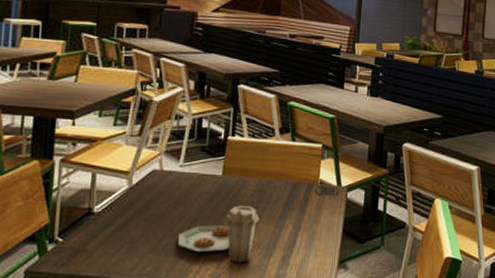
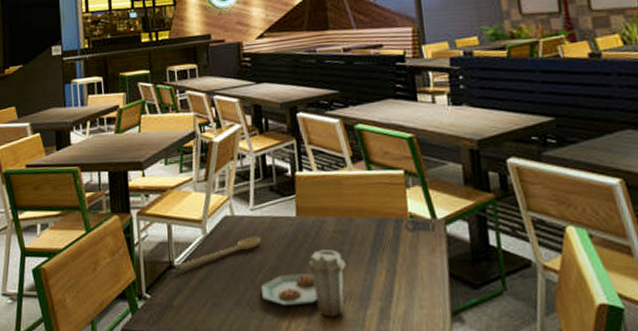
spoon: none [97,190,185,217] -> present [178,236,261,270]

